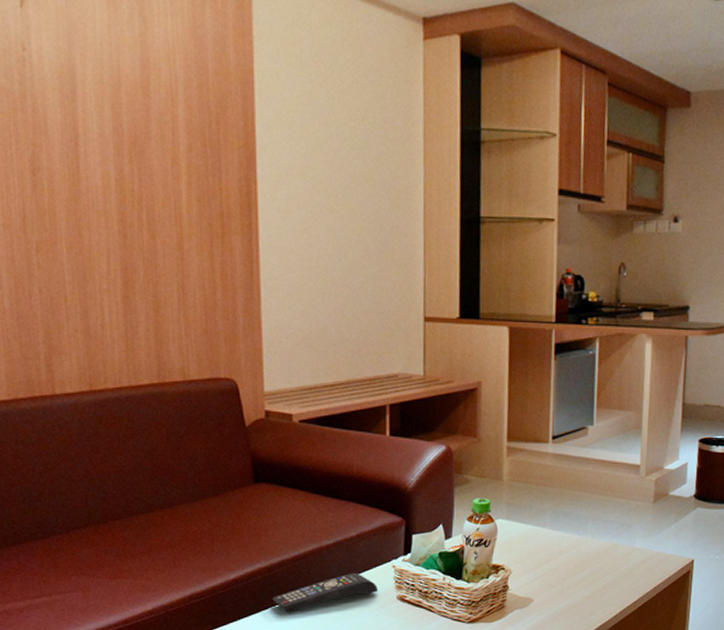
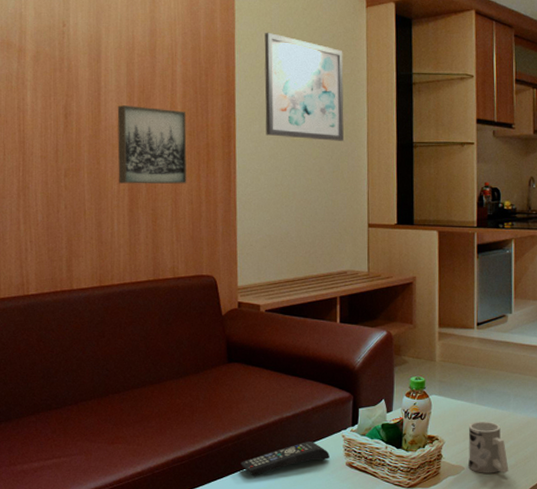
wall art: none [102,160,197,264] -> present [117,105,187,184]
wall art: none [292,68,395,213] -> present [264,32,344,141]
mug: none [537,547,584,606] -> present [467,421,509,474]

